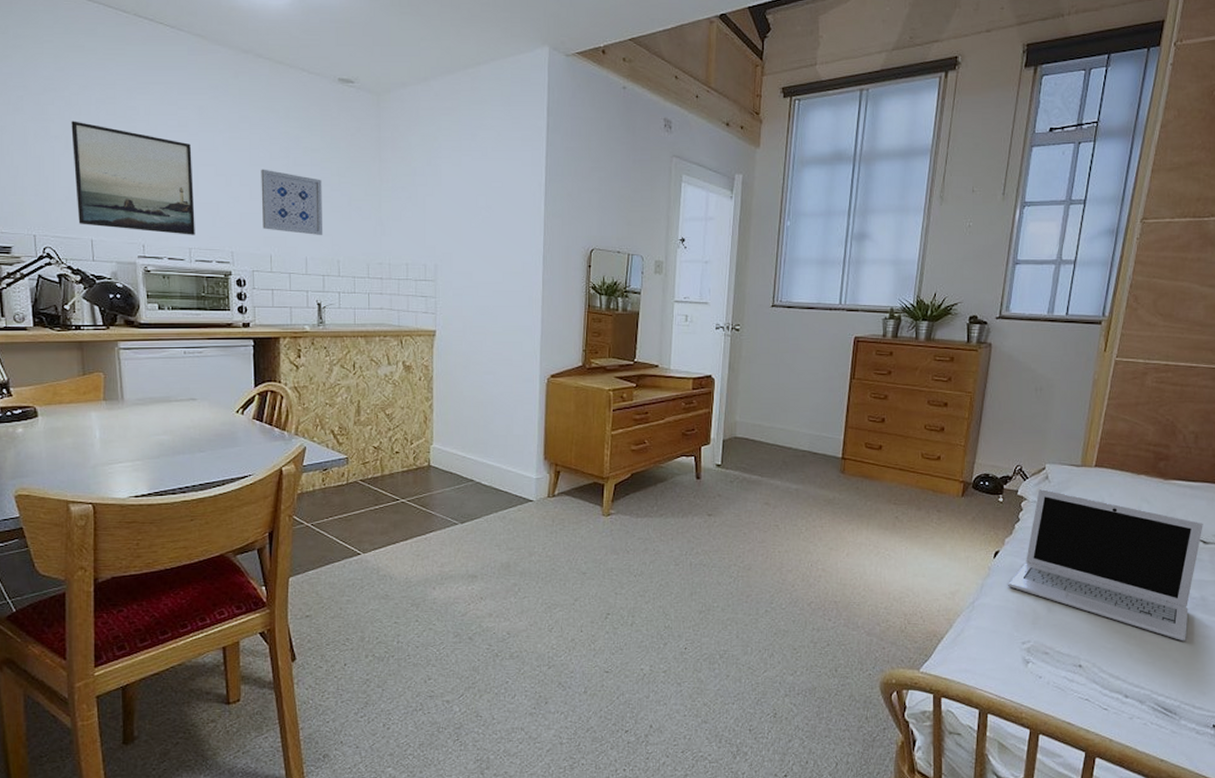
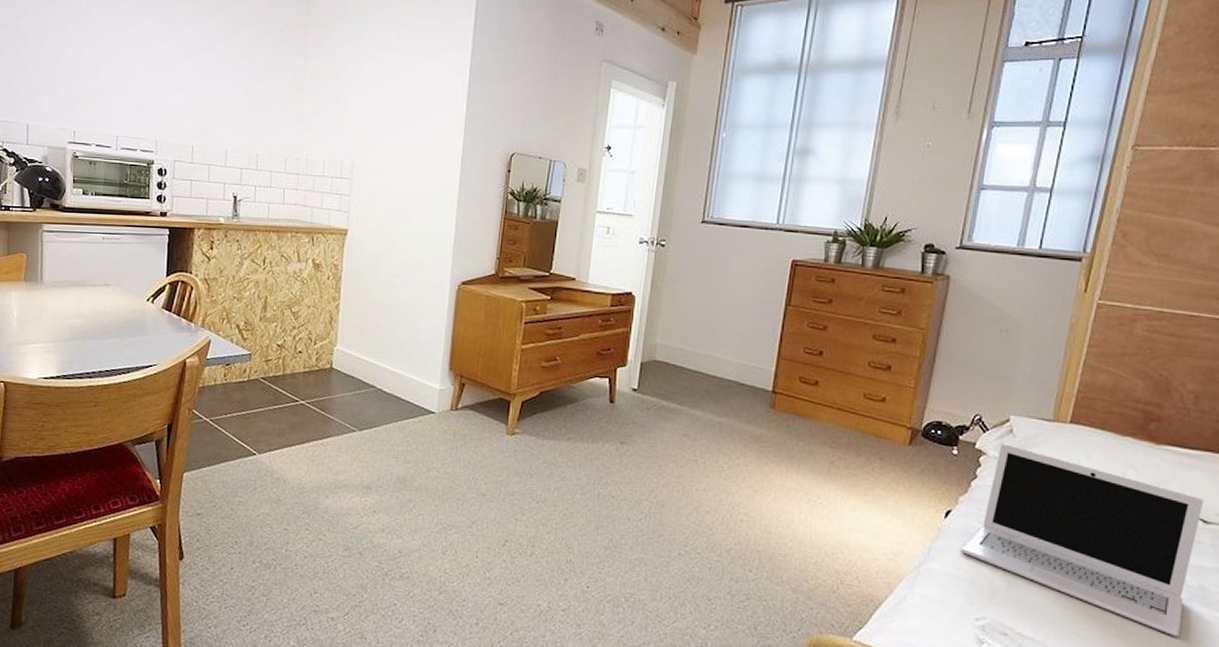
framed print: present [71,121,195,235] -> none [17,10,127,124]
wall art: present [261,169,323,235] -> none [187,61,247,128]

